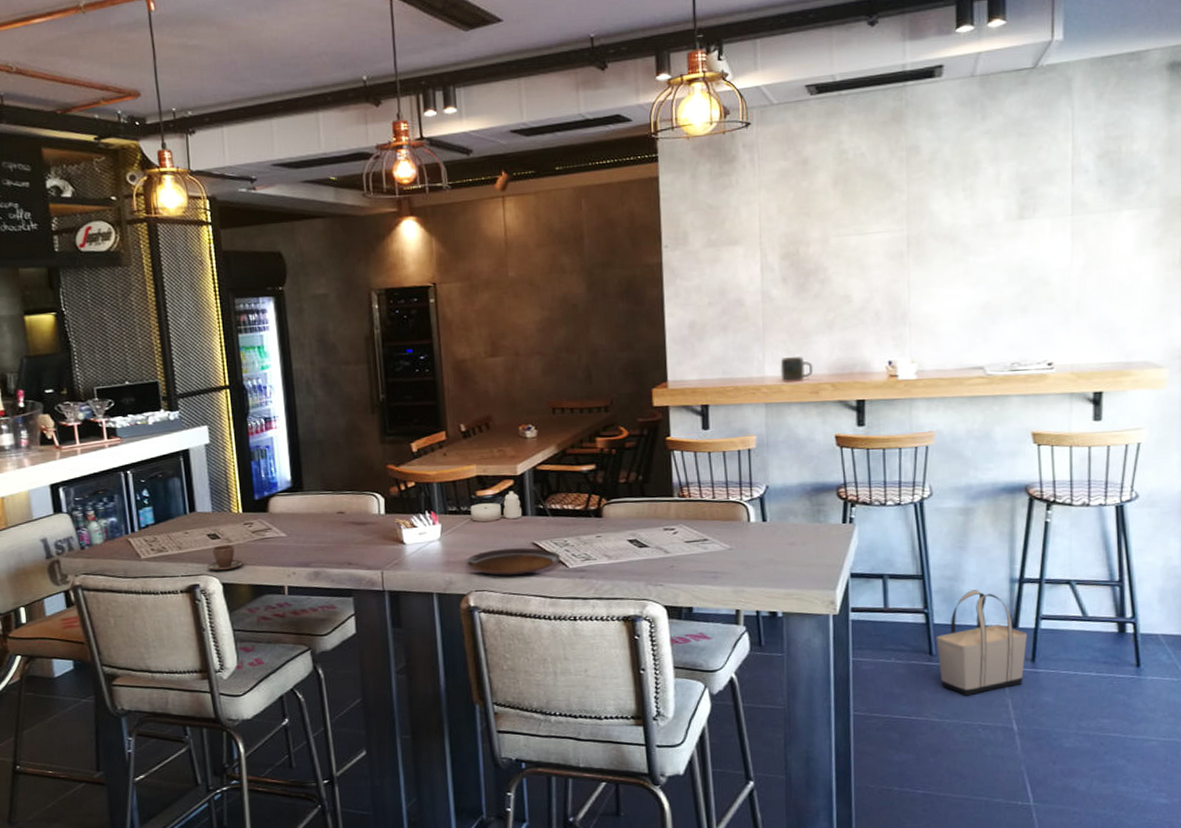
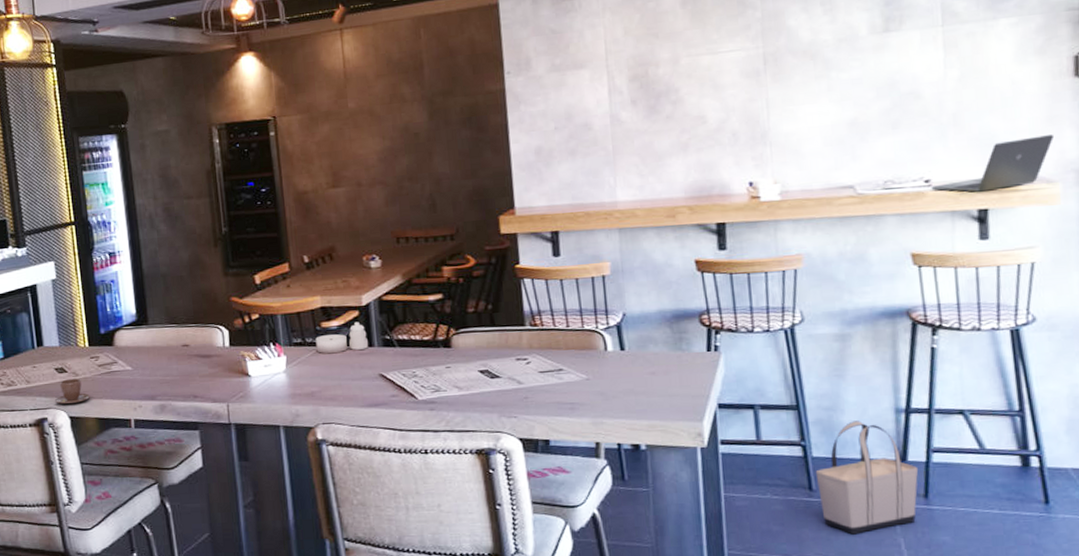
plate: present [465,547,561,576] -> none [311,379,410,408]
mug: present [780,355,814,384] -> none [632,179,669,208]
laptop: none [1053,323,1165,376] -> present [931,135,1055,193]

